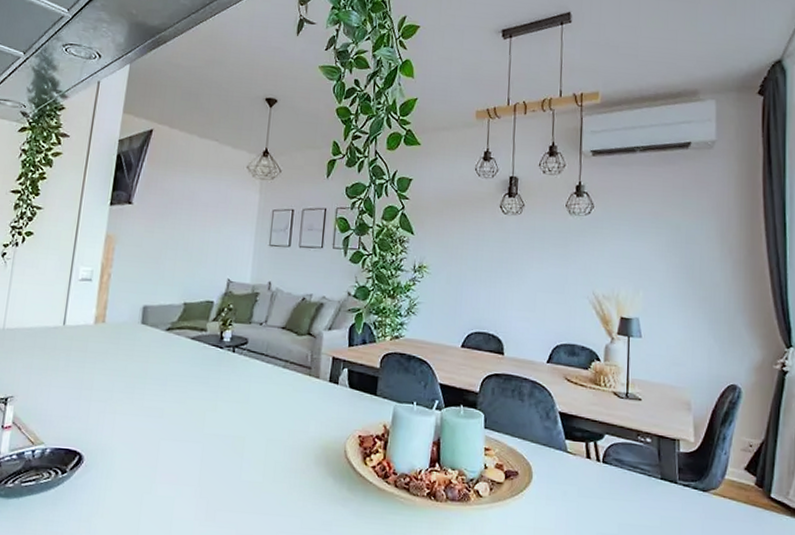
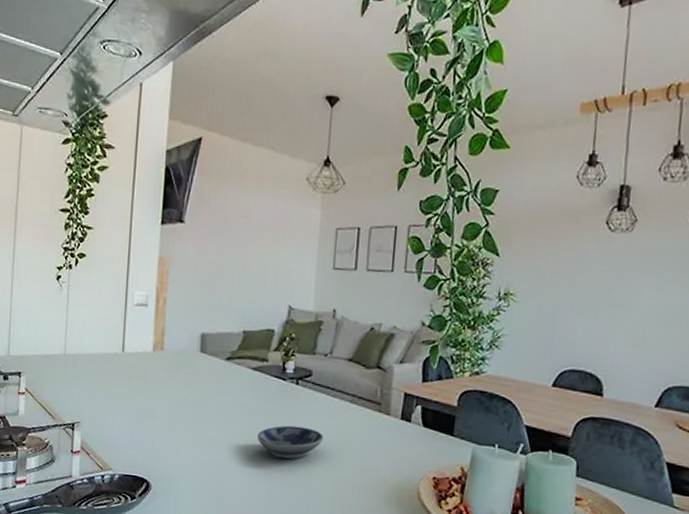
bowl: none [193,391,257,425] -> present [257,425,323,459]

